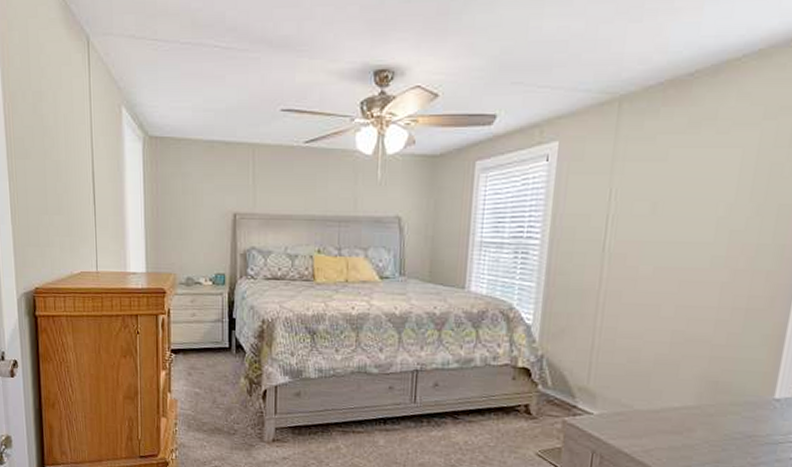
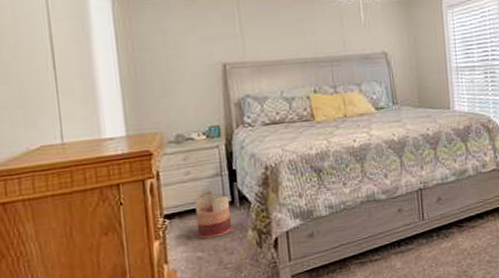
basket: none [197,333,227,378] -> present [195,189,232,239]

